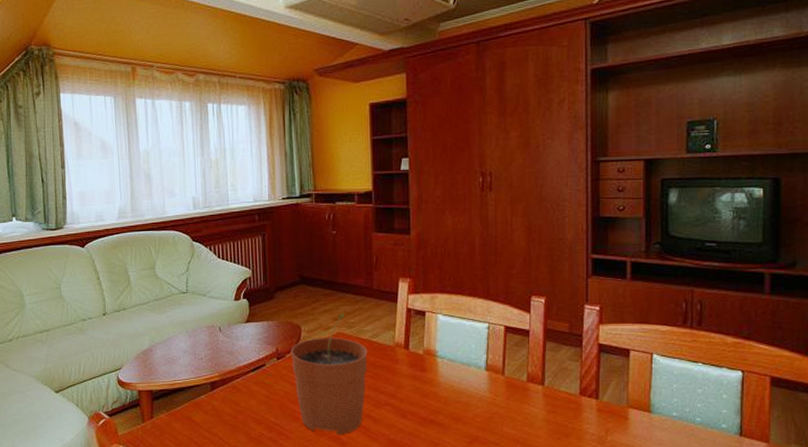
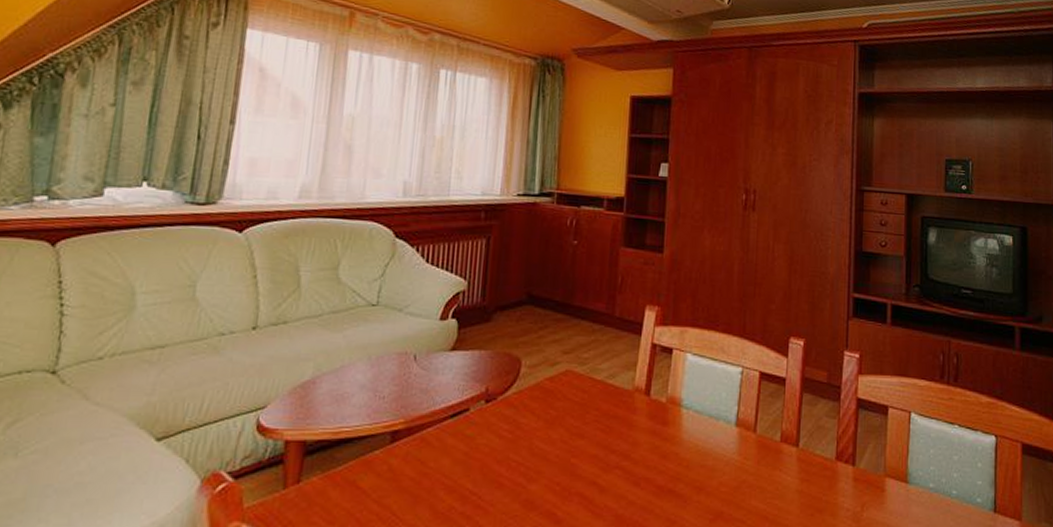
plant pot: present [290,313,368,435] -> none [503,344,601,509]

